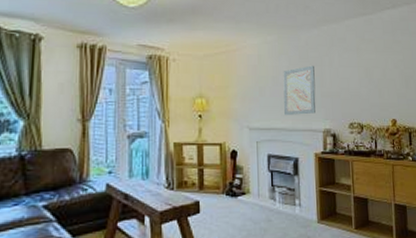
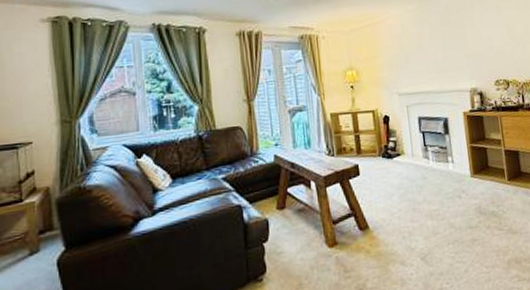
wall art: present [283,65,316,115] -> none [426,28,461,78]

